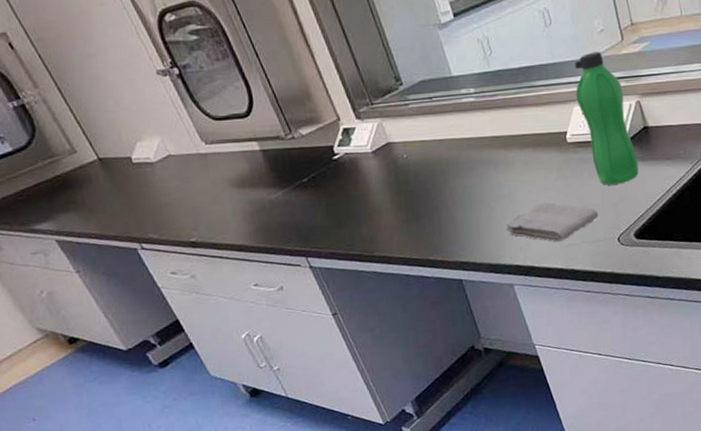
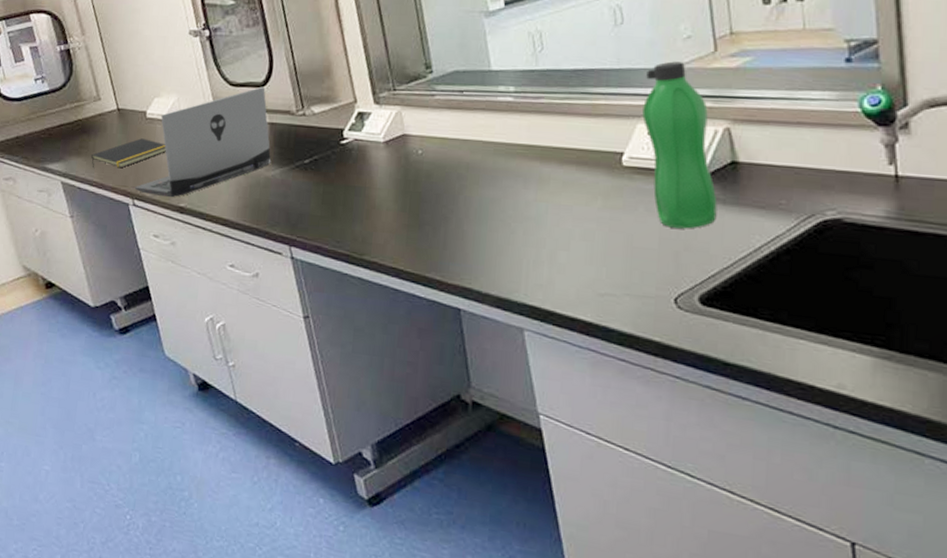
notepad: none [81,183,163,222] -> present [90,138,166,169]
laptop computer: none [139,116,272,236] -> present [135,86,271,198]
washcloth: present [506,202,599,242] -> none [525,233,652,287]

